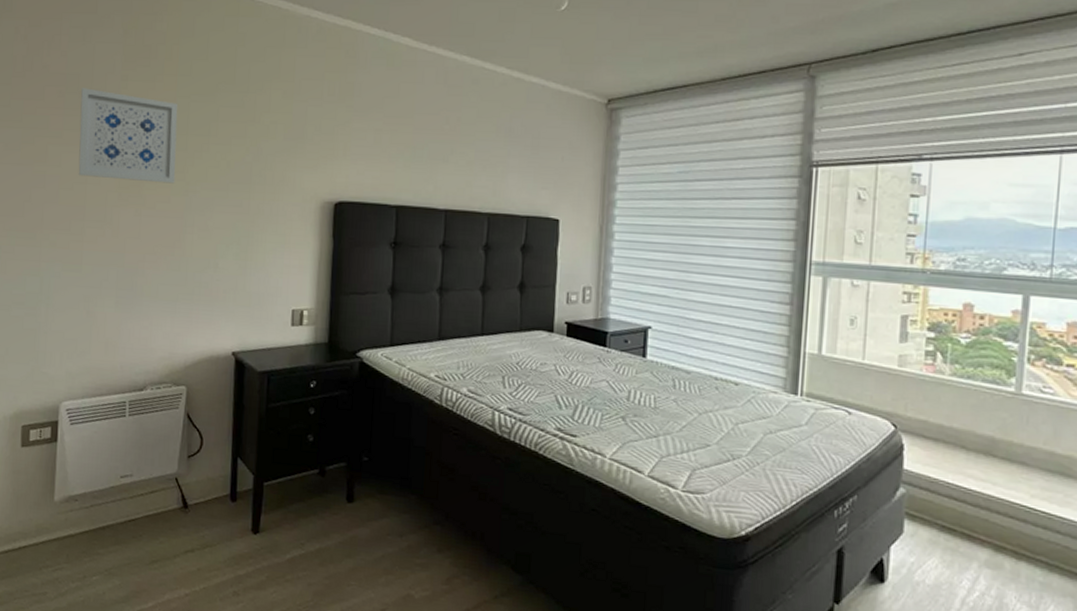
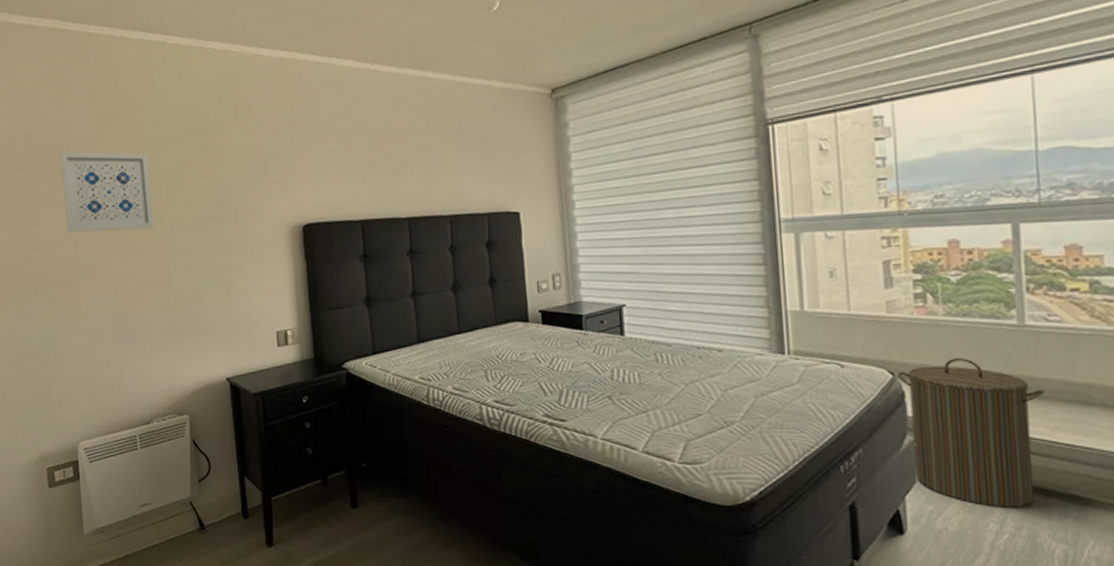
laundry hamper: none [900,417,1031,568] -> present [898,357,1046,508]

